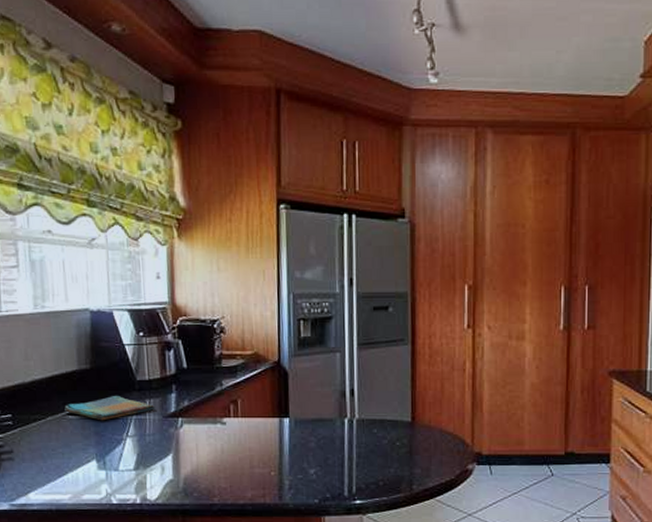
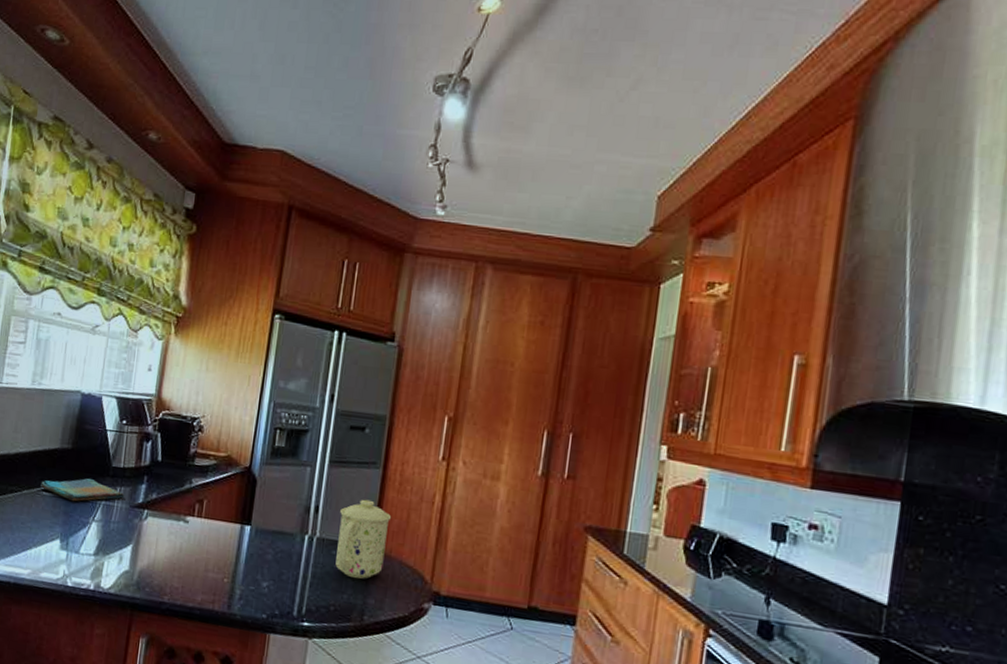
mug: none [375,376,426,451] -> present [335,499,392,579]

